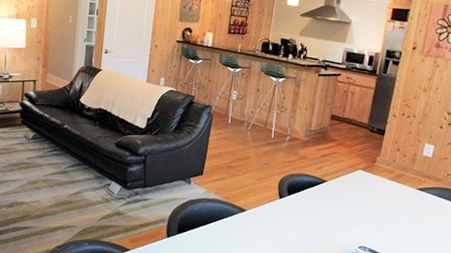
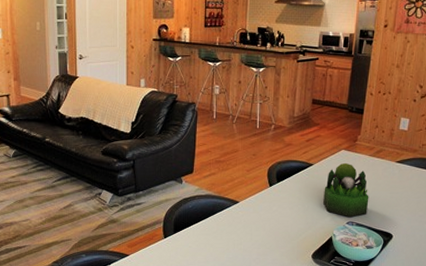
plant: none [335,183,385,242] -> present [323,162,369,218]

